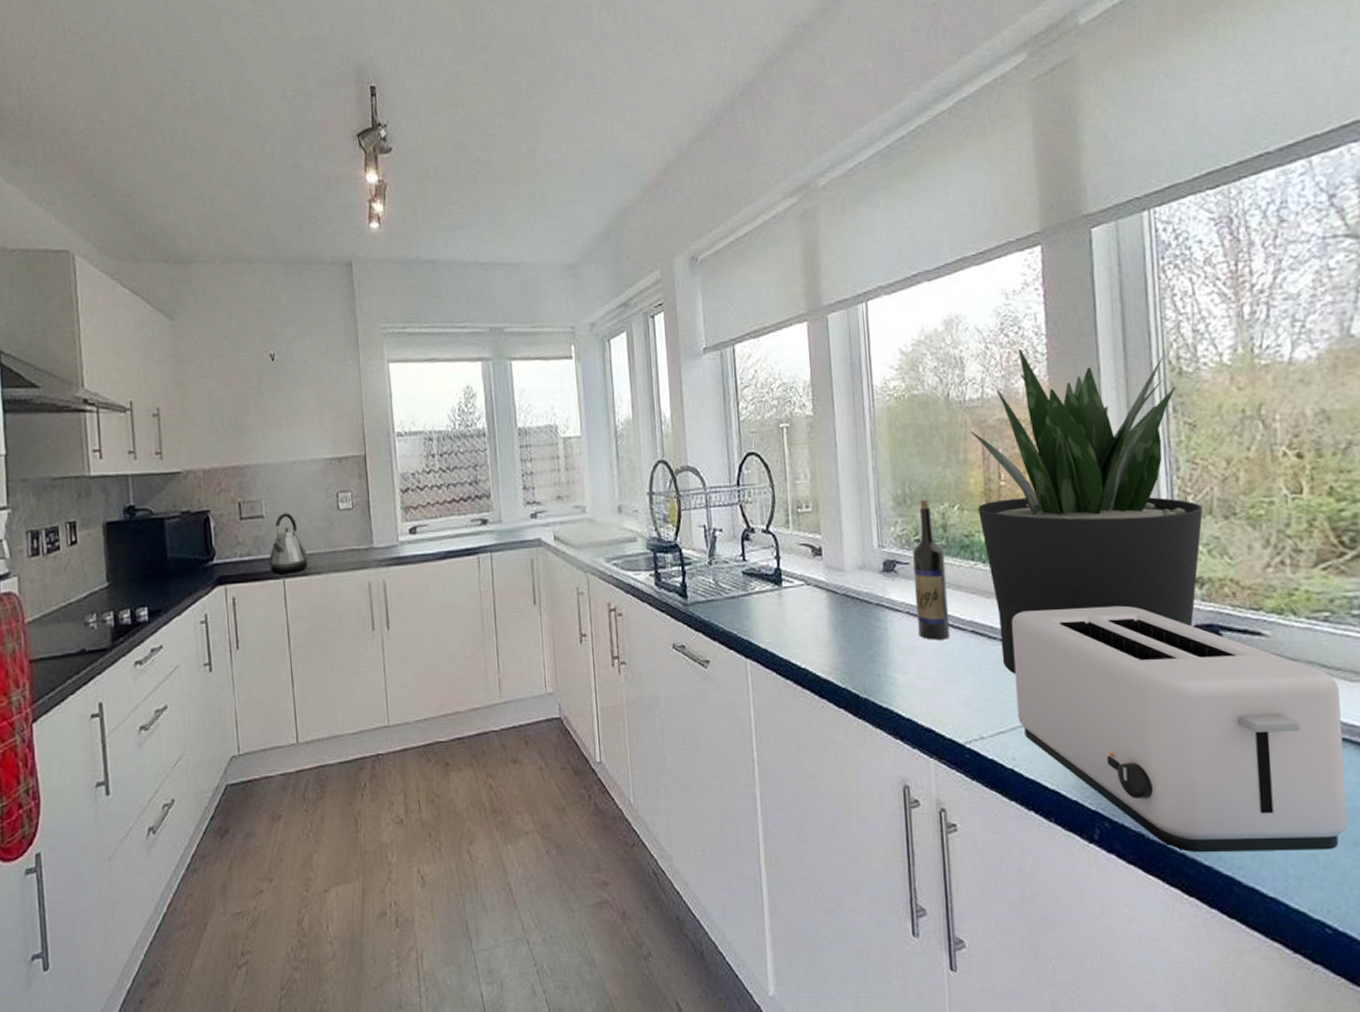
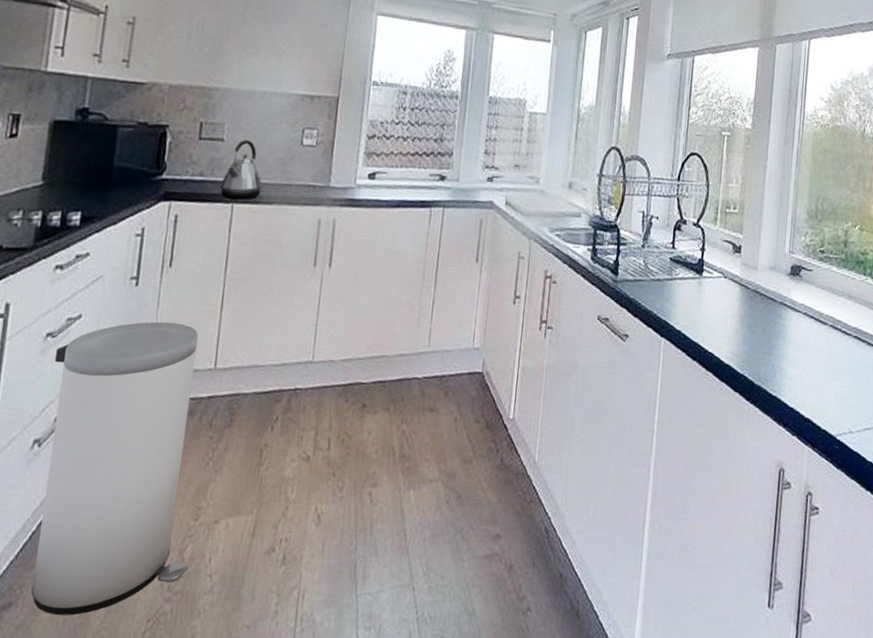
pedal bin: none [151,703,309,988] -> present [31,321,199,616]
wine bottle: present [912,499,951,640] -> none [811,216,843,341]

